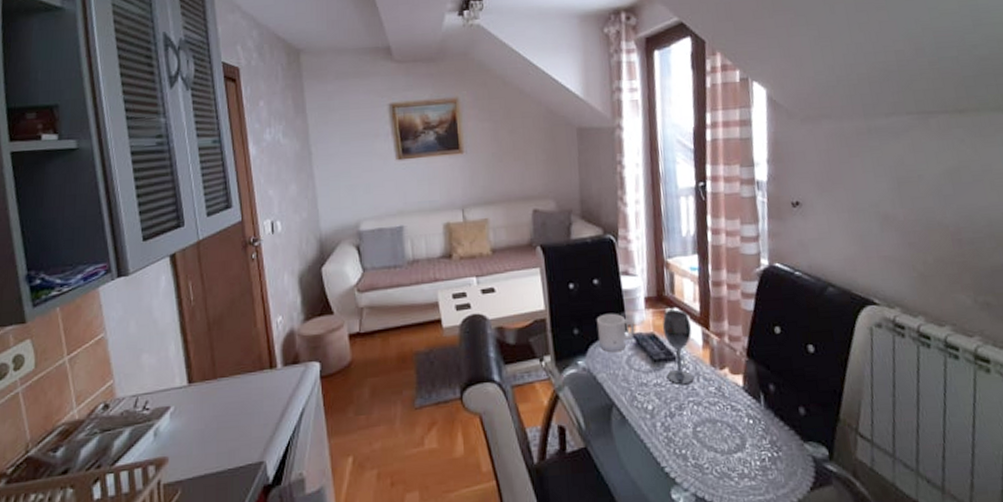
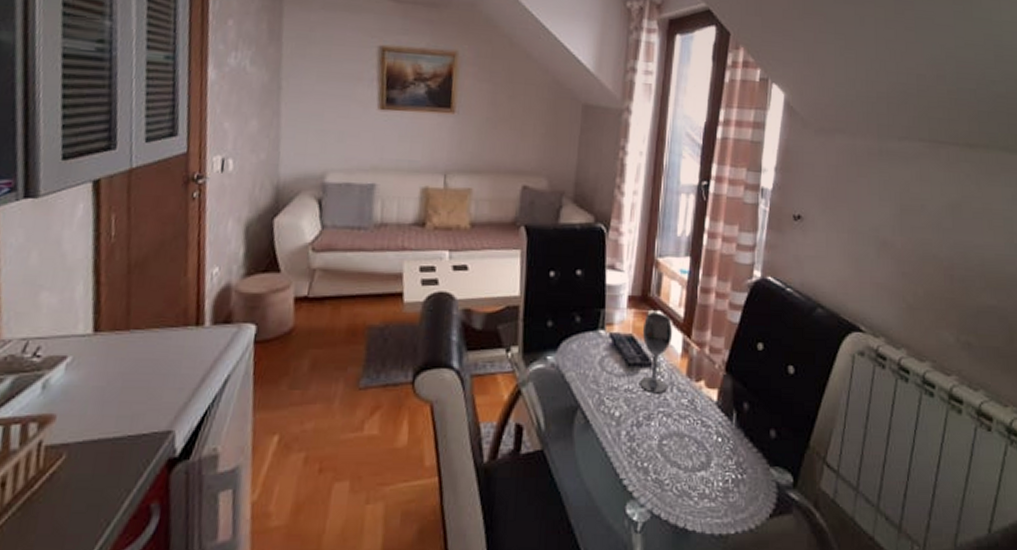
mug: present [596,313,635,352] -> none [572,308,614,350]

